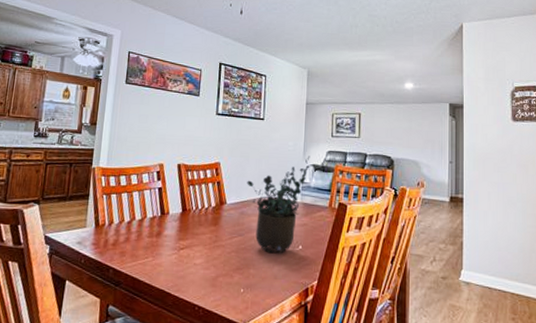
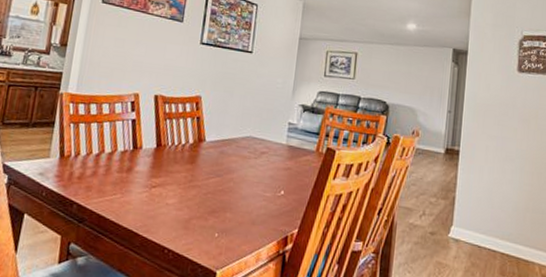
potted plant: present [247,156,310,254] -> none [229,95,300,199]

